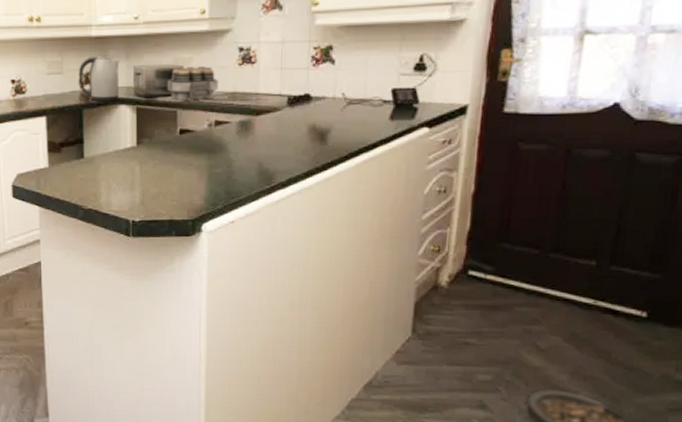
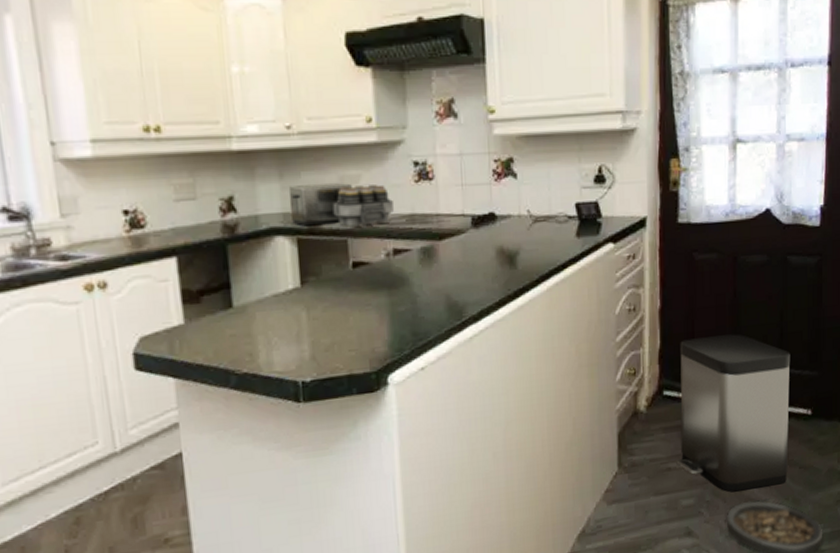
kettle: present [79,55,120,102] -> none [218,174,274,234]
pedal bin: none [476,225,627,380] -> present [676,334,791,493]

